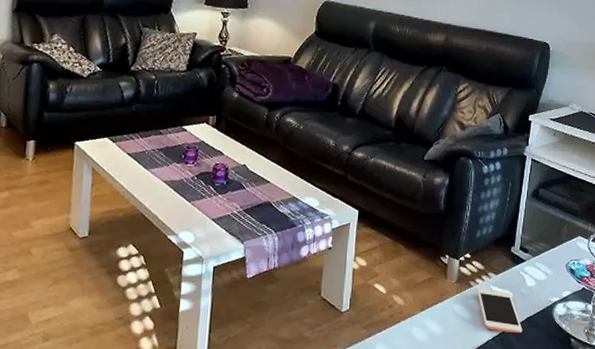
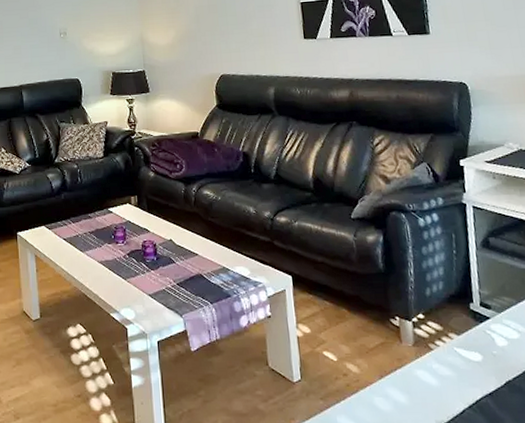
cell phone: present [477,288,523,332] -> none [439,351,504,399]

